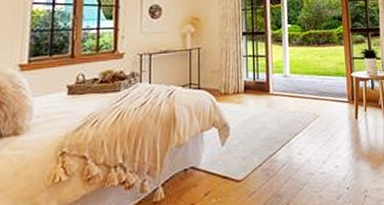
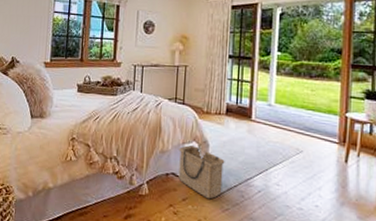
basket: none [197,131,247,187] -> present [178,144,225,199]

